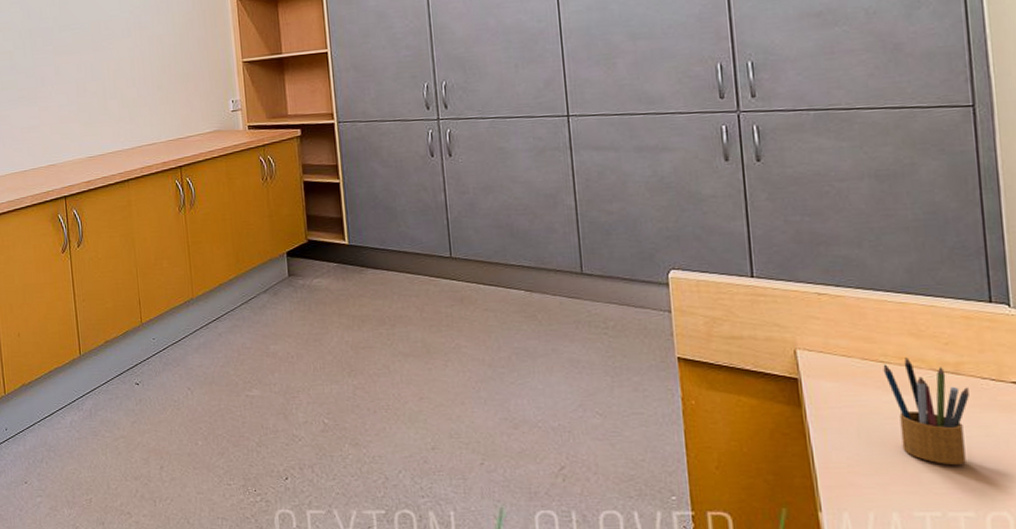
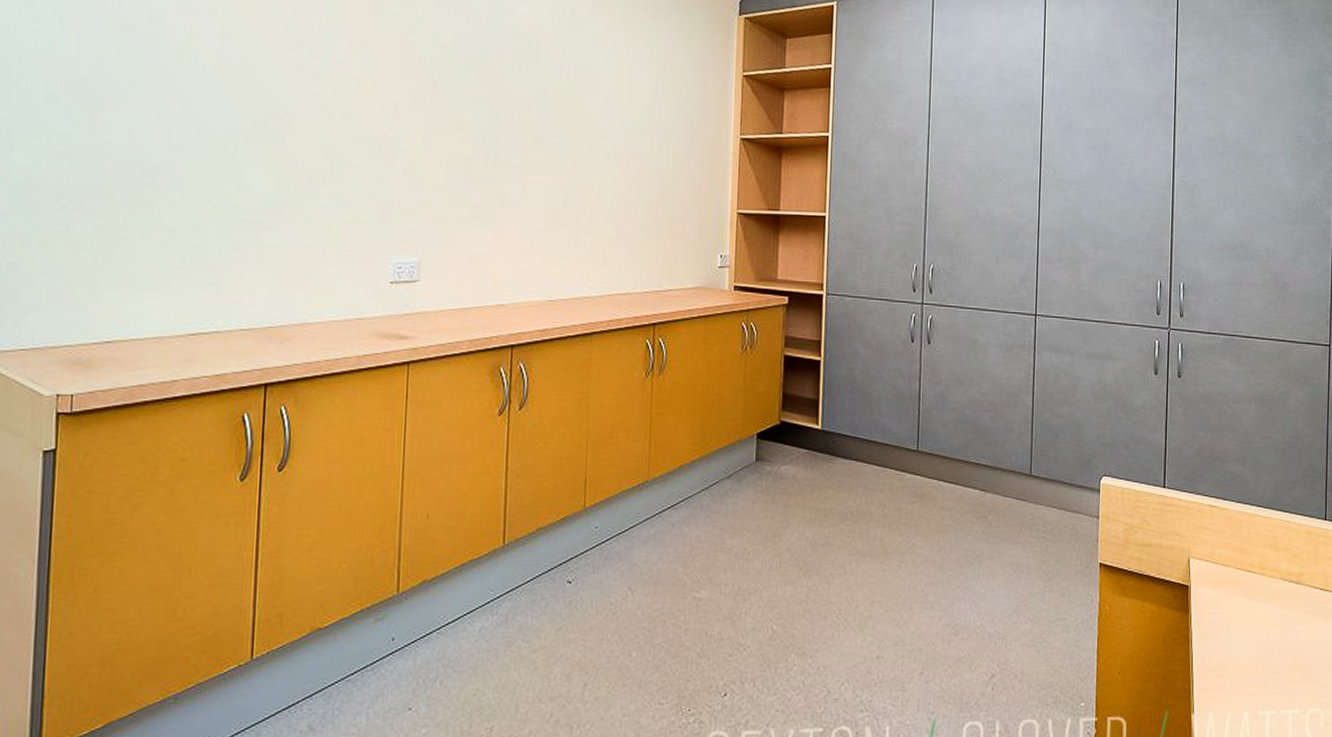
pencil box: present [883,358,969,464] -> none [1249,568,1305,666]

